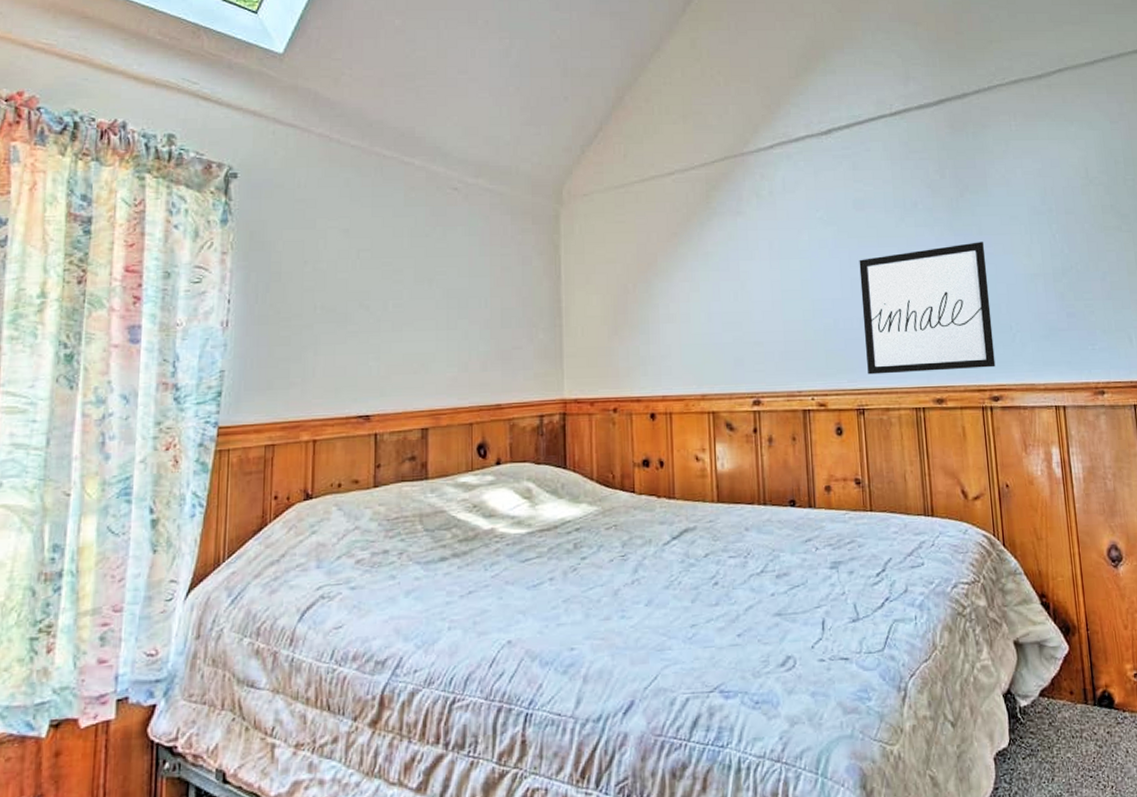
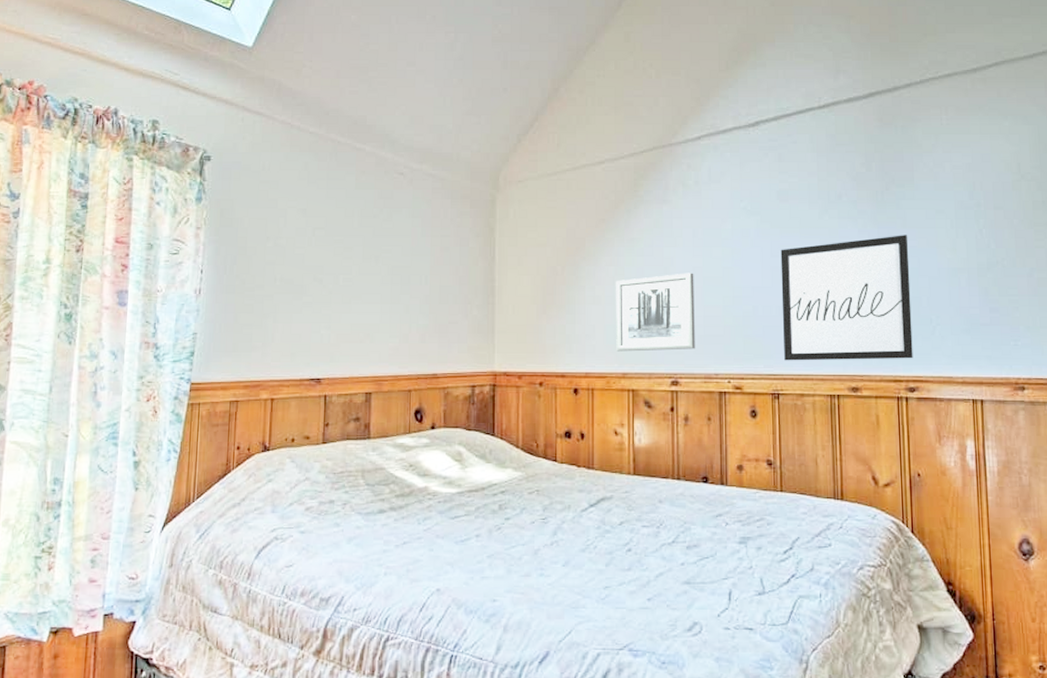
wall art: none [691,286,776,372] -> present [616,273,695,352]

